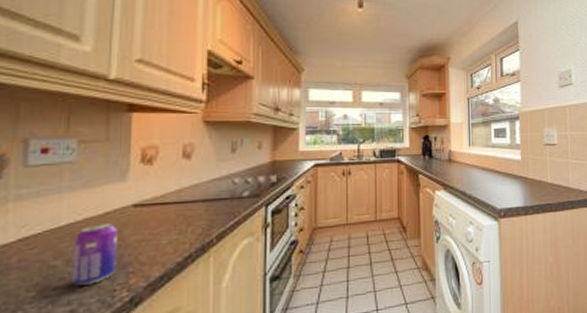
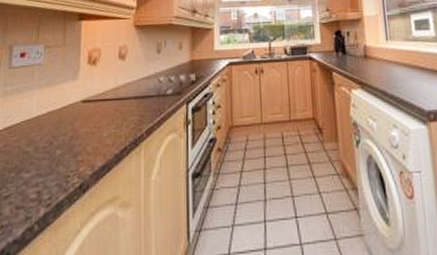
beverage can: present [72,223,118,286] -> none [39,117,71,170]

